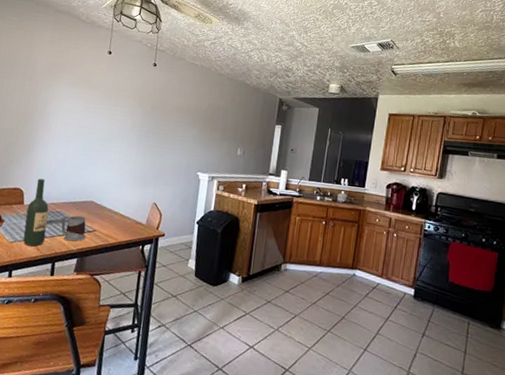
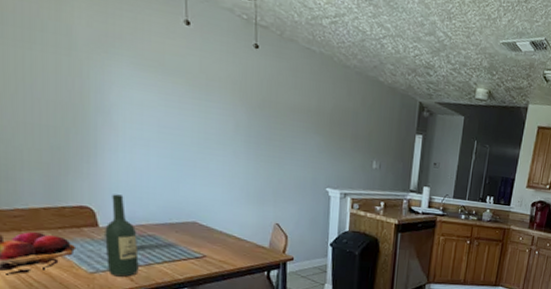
mug: present [61,215,86,242] -> none [157,239,194,270]

